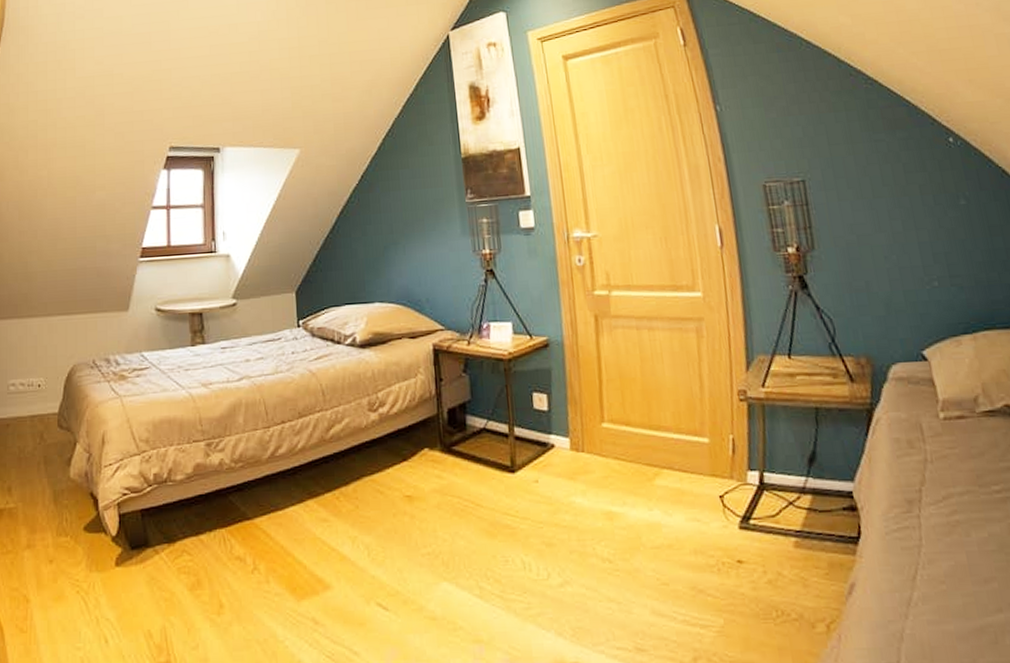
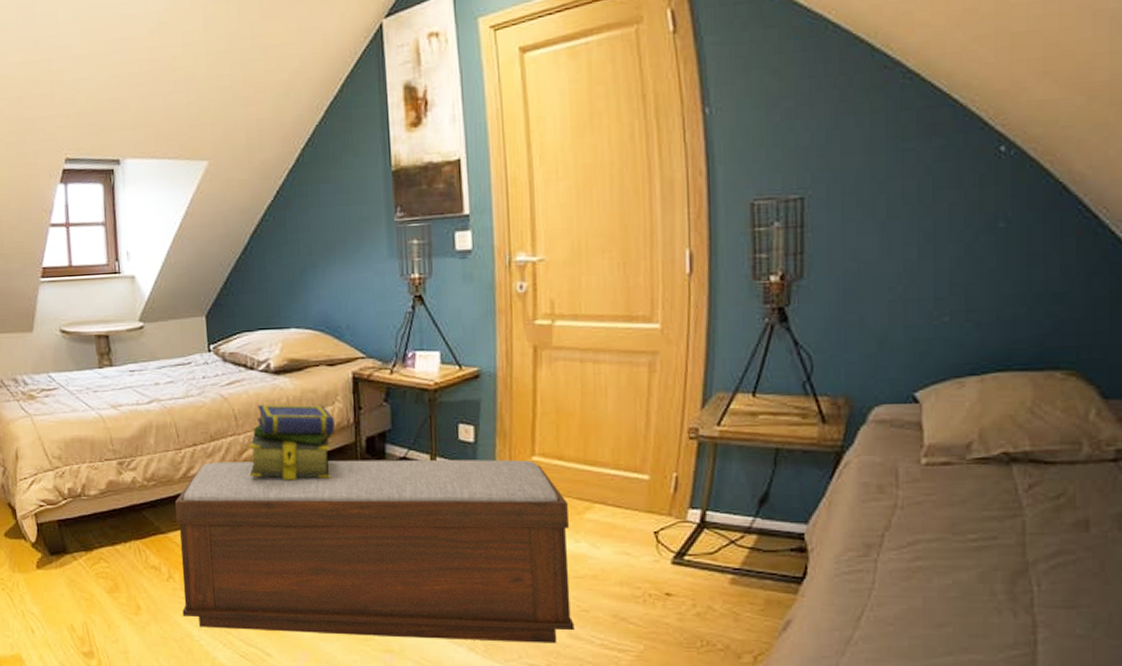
bench: none [261,427,657,626] -> present [174,459,575,644]
stack of books: none [336,377,419,457] -> present [250,404,336,481]

